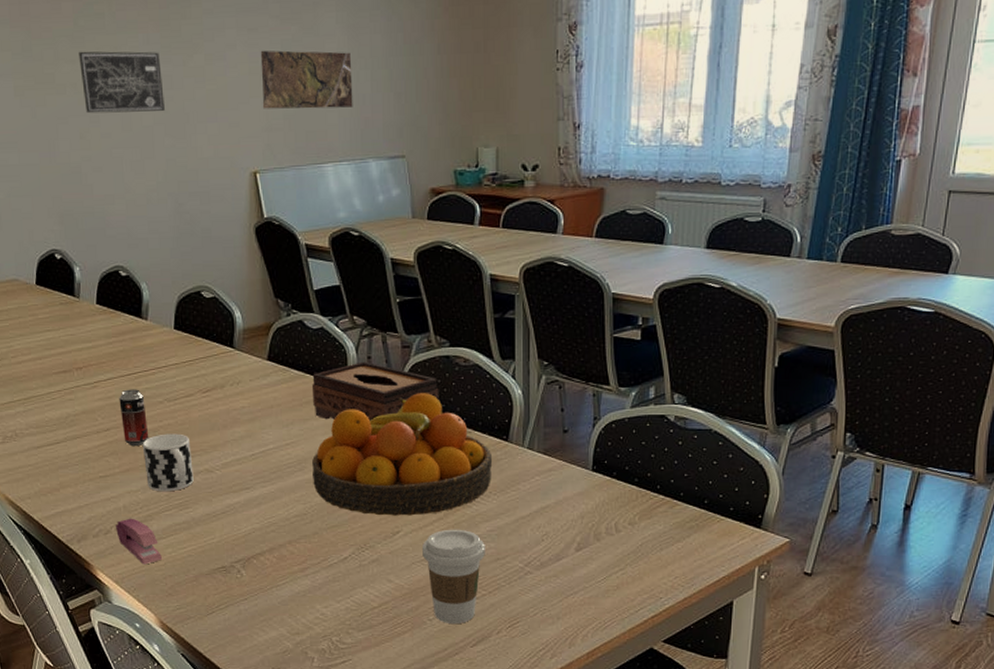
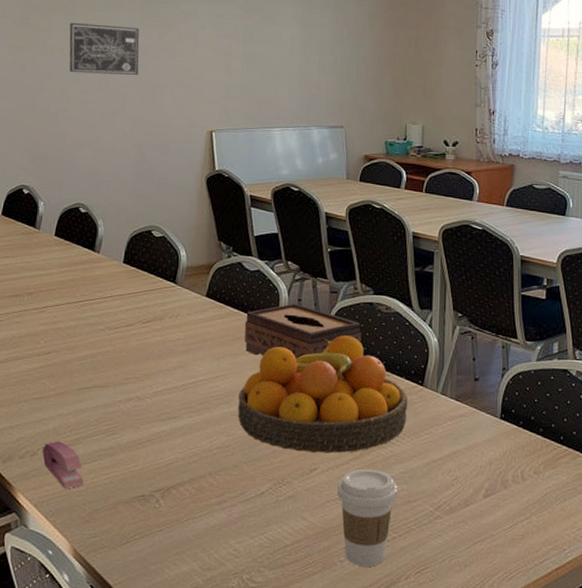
beverage can: present [119,389,149,446] -> none [62,316,87,370]
cup: present [142,433,194,492] -> none [79,360,125,417]
map: present [260,50,353,109] -> none [223,32,303,84]

